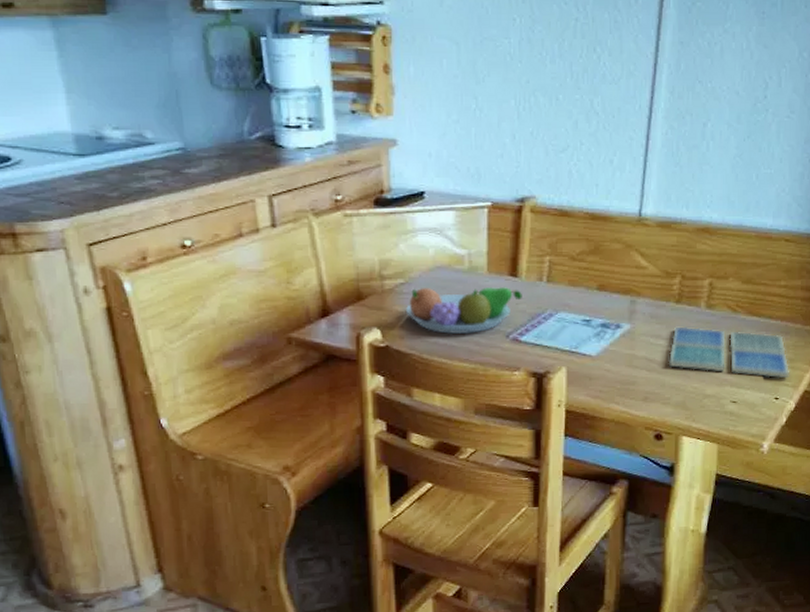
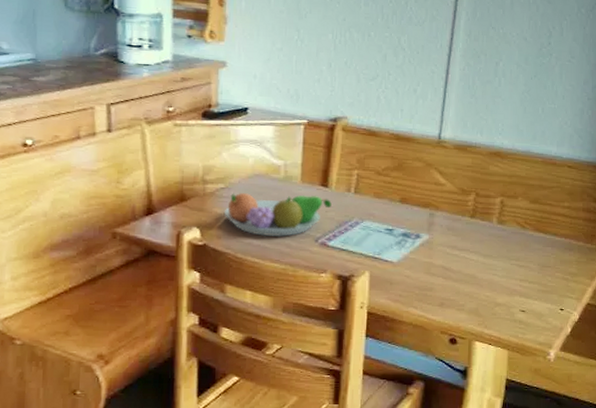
drink coaster: present [668,326,790,379] -> none [463,239,574,291]

